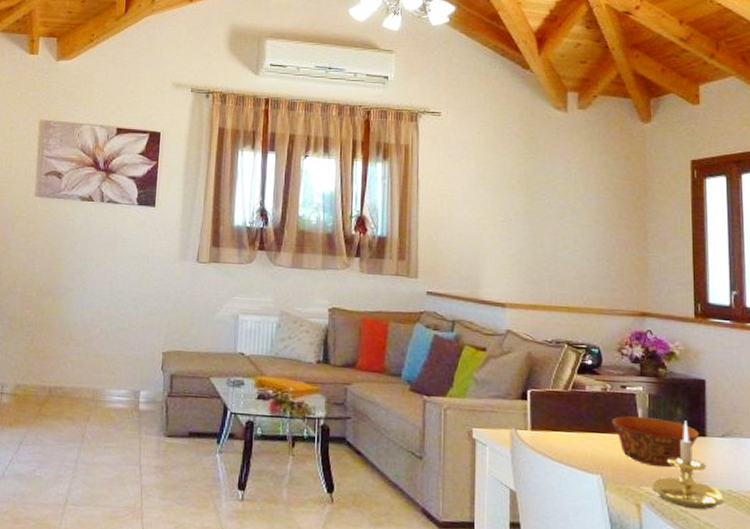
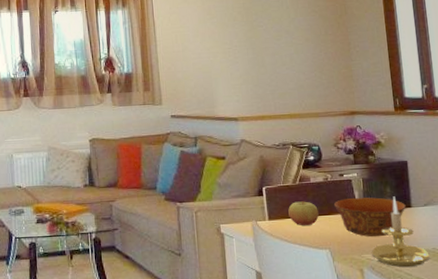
apple: none [556,412,592,442] -> present [288,201,319,225]

